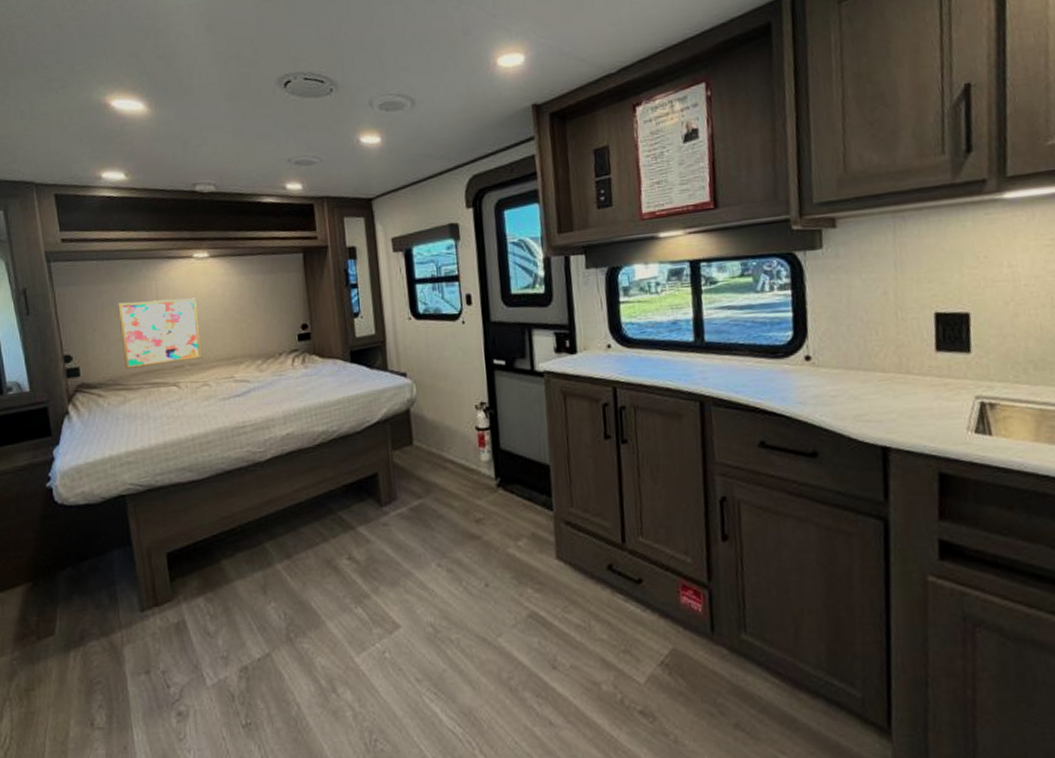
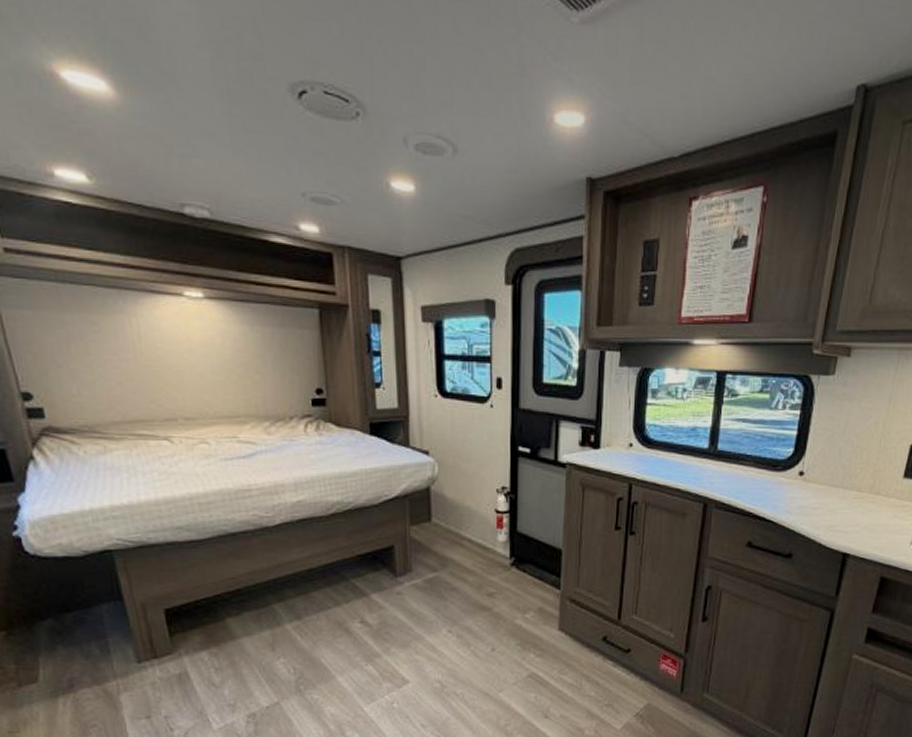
wall art: present [118,297,203,369] -> none [88,338,199,416]

